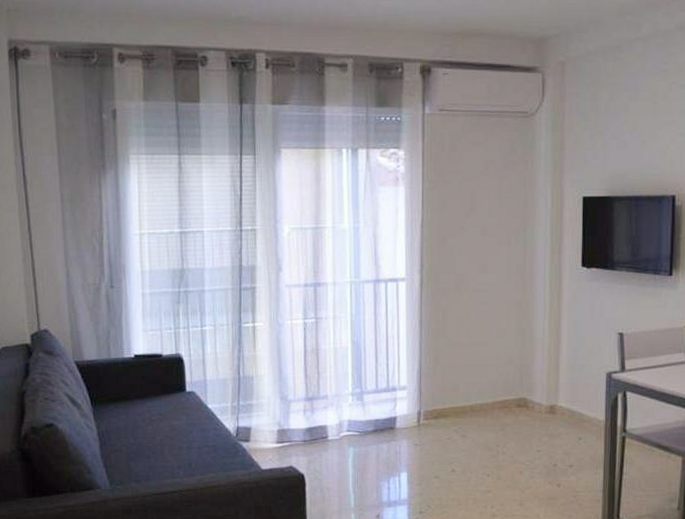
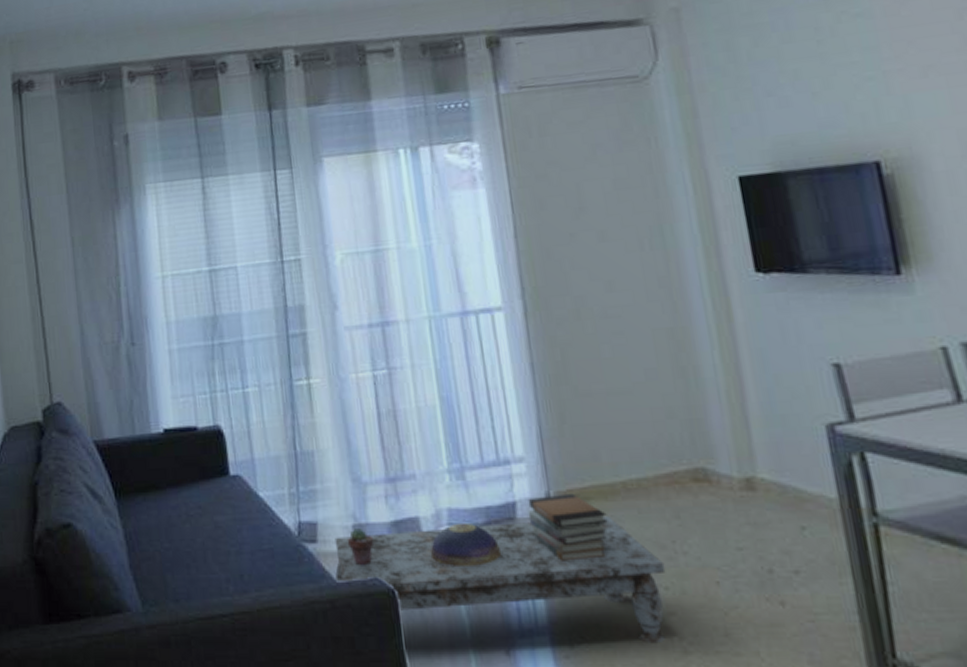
coffee table: none [261,427,490,510] -> present [335,515,666,644]
potted succulent: none [272,432,292,459] -> present [347,528,374,566]
decorative bowl: none [332,430,382,459] -> present [430,522,502,566]
book stack: none [404,412,457,457] -> present [527,493,608,561]

